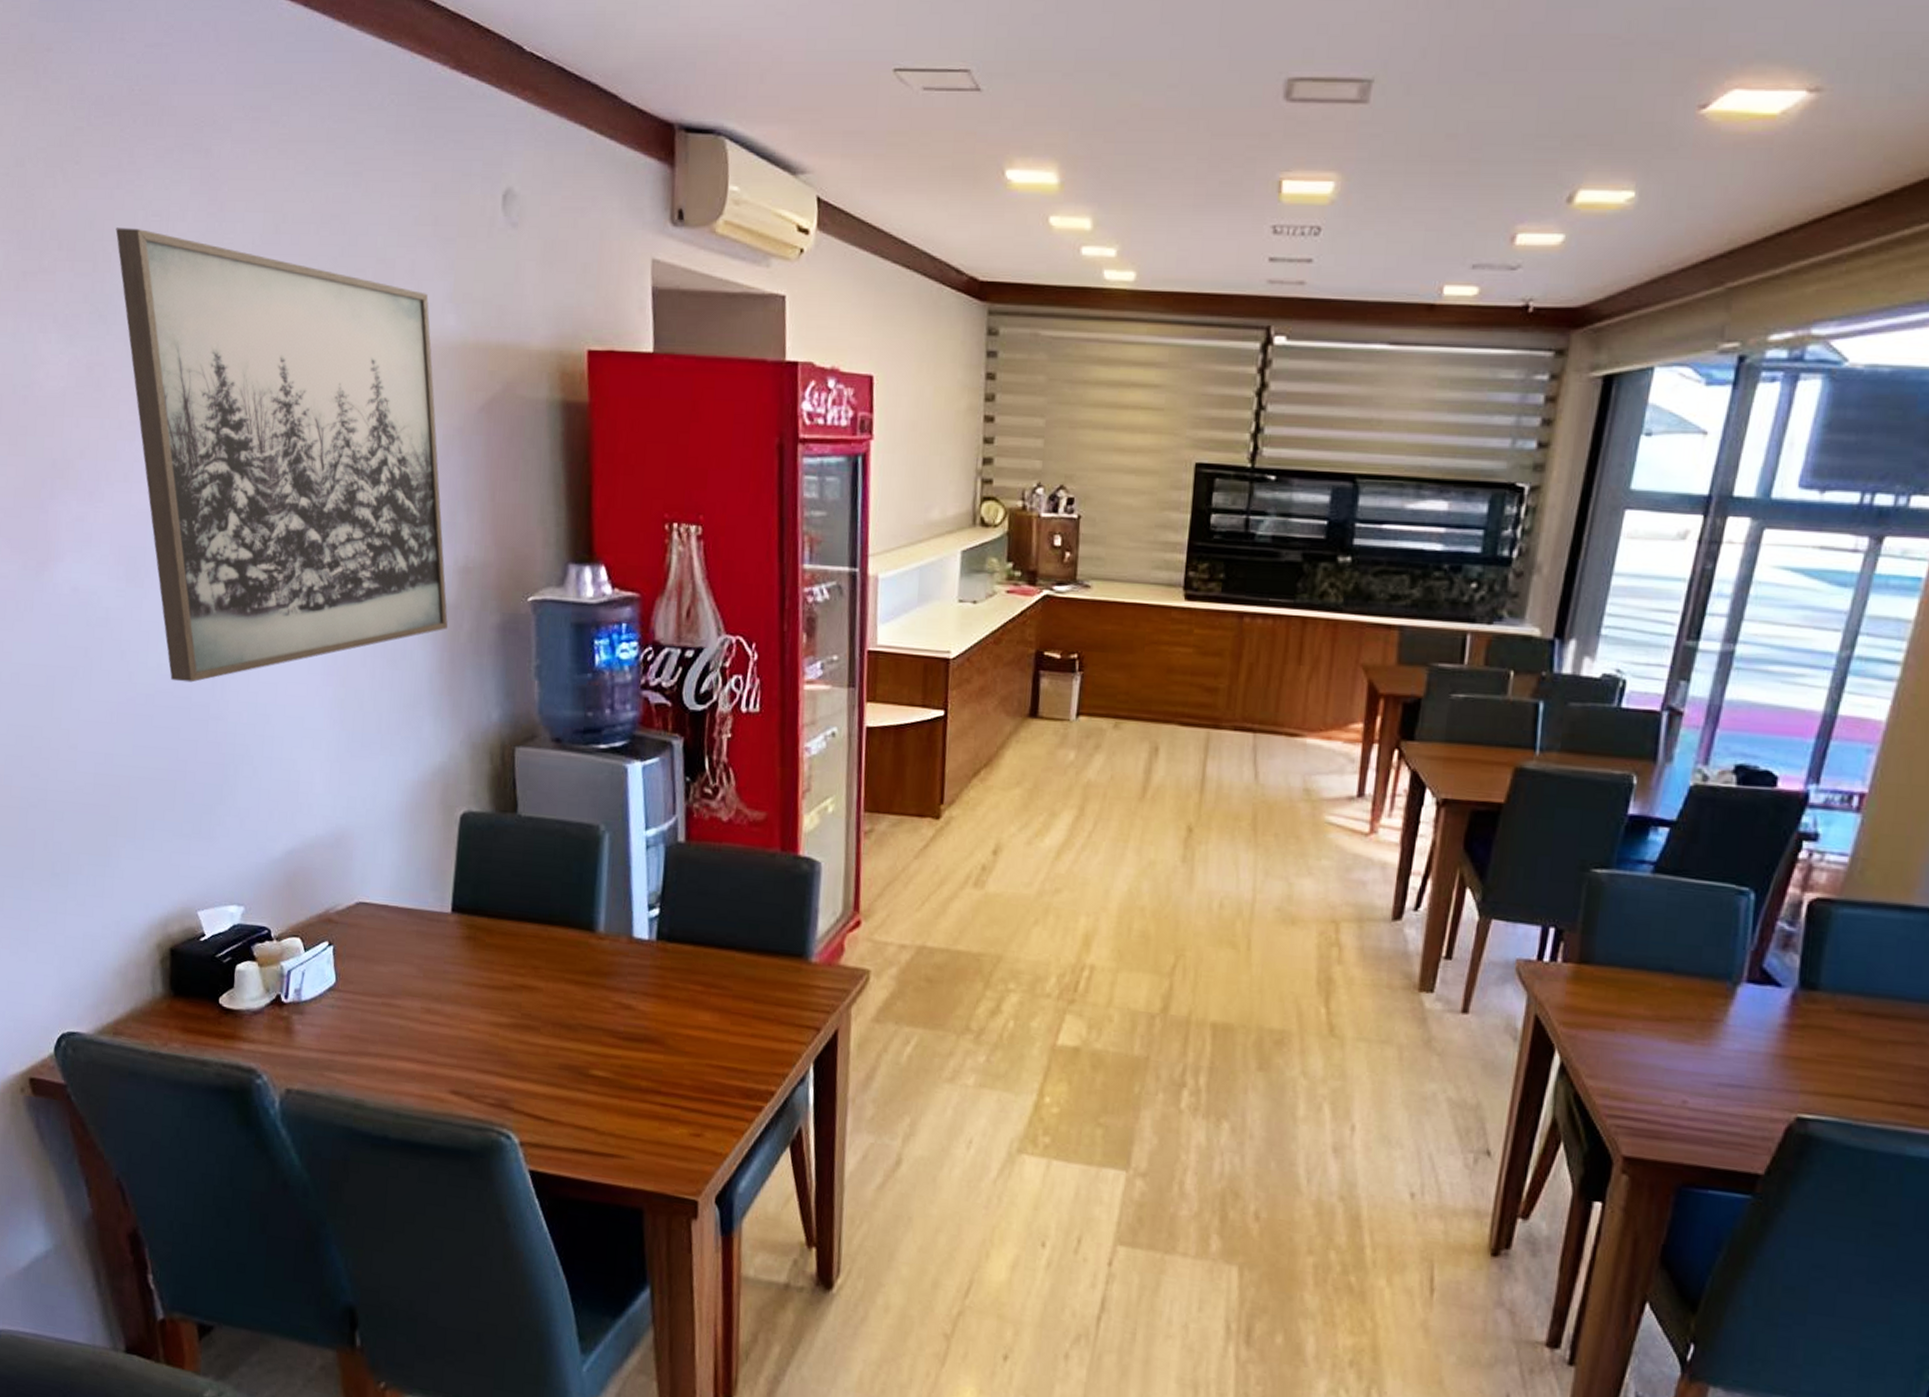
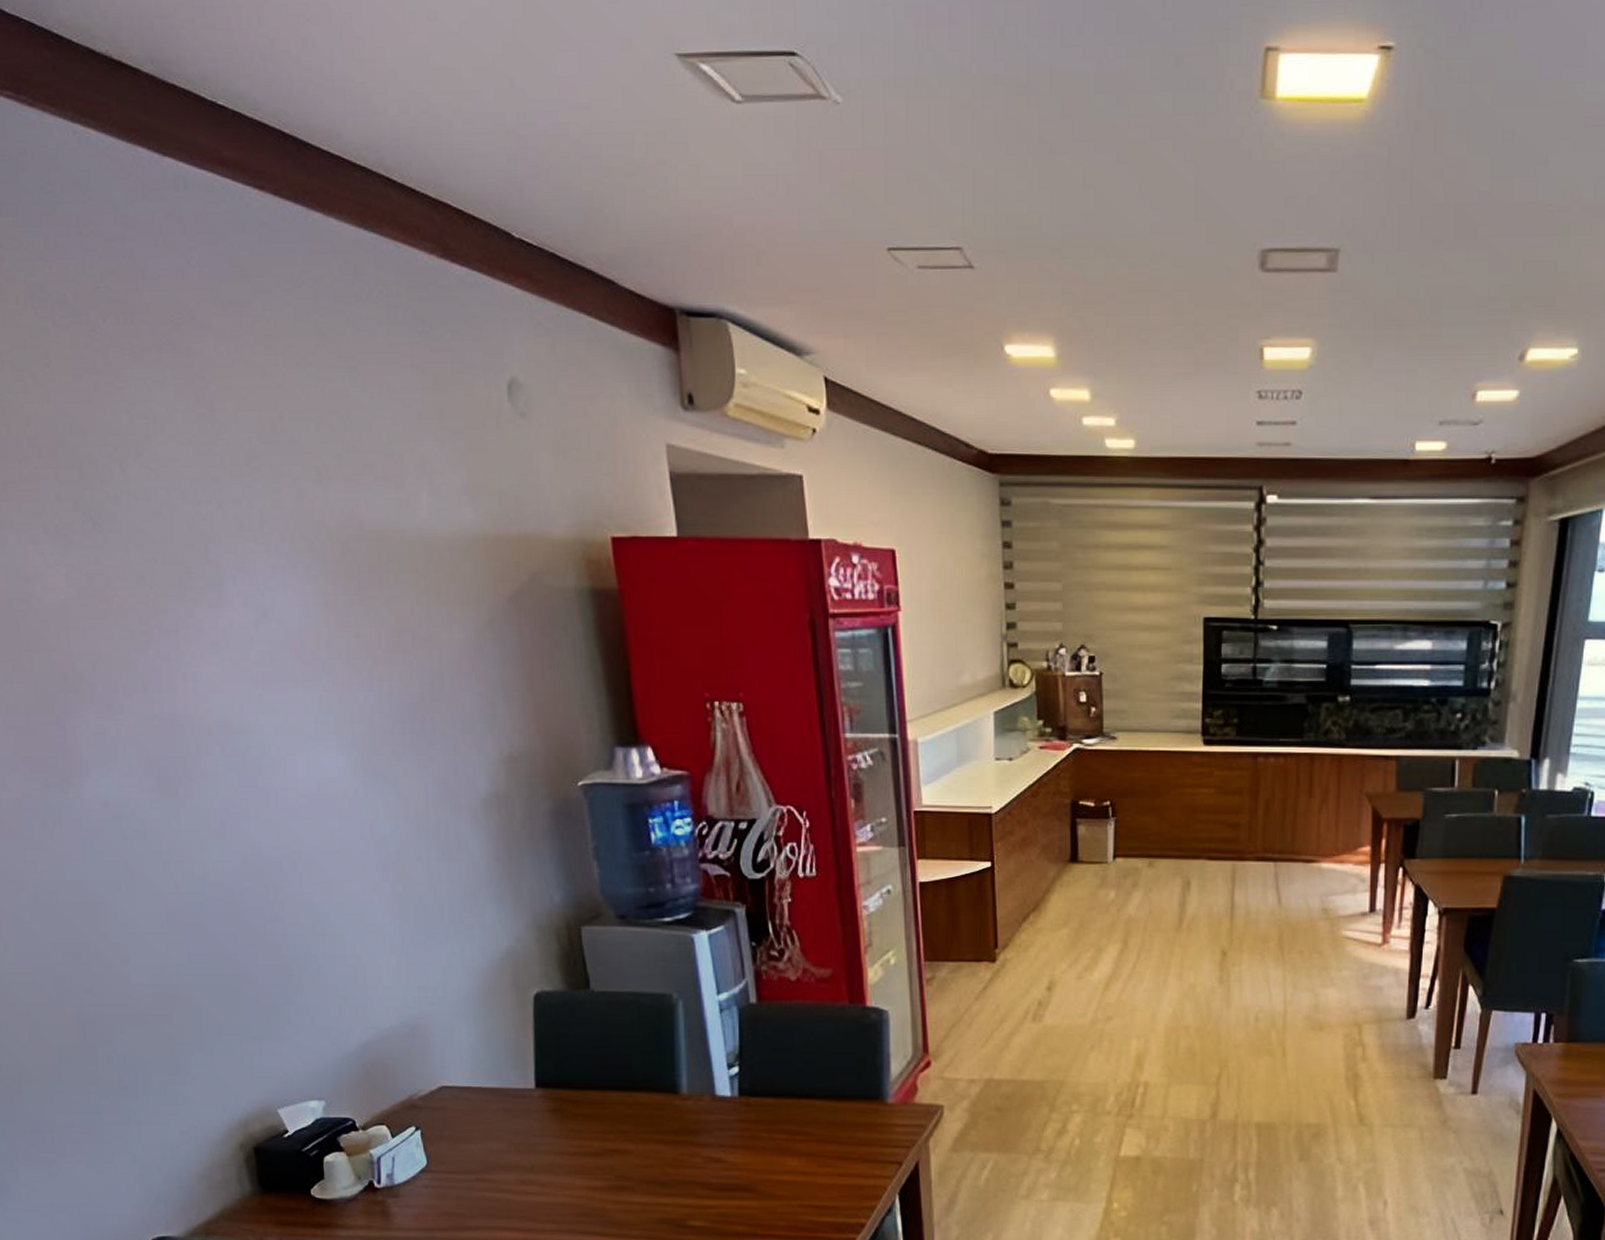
wall art: present [115,227,448,683] -> none [99,431,501,888]

